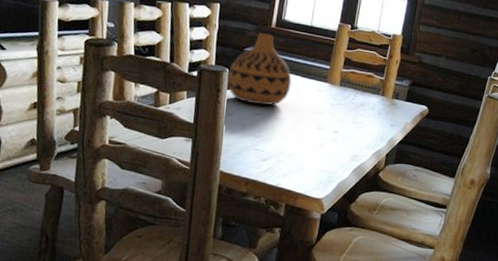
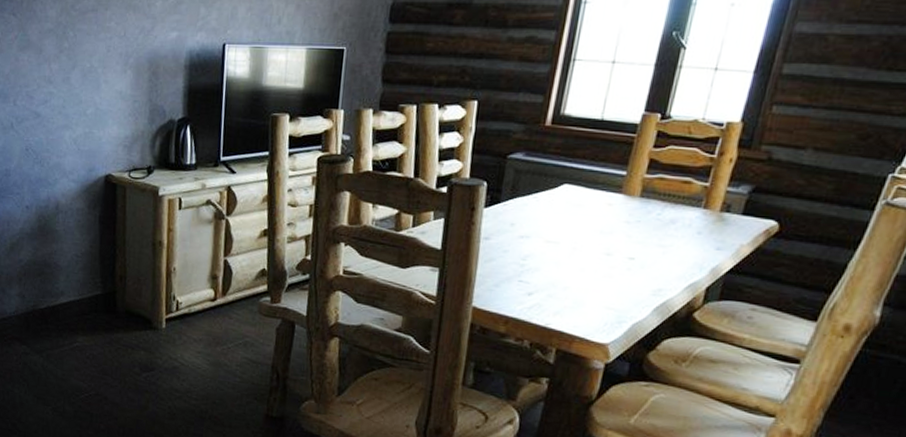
vase: present [227,33,292,106] -> none [484,134,571,227]

